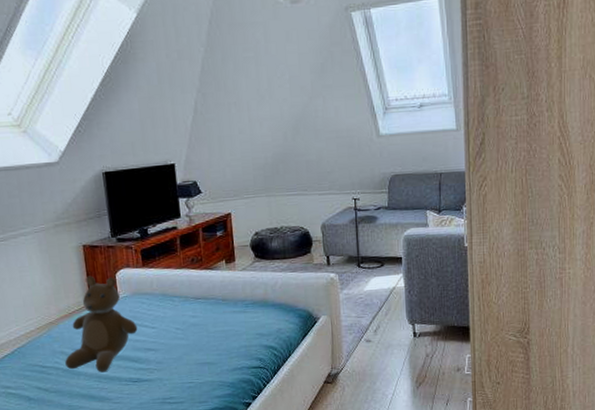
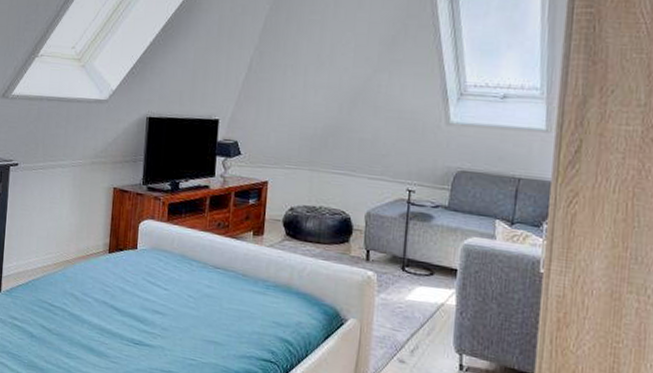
teddy bear: present [65,275,138,373] -> none [73,220,150,326]

